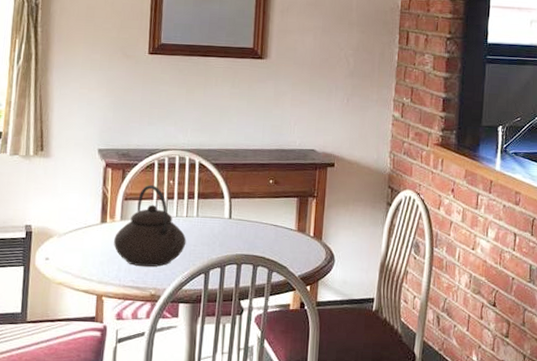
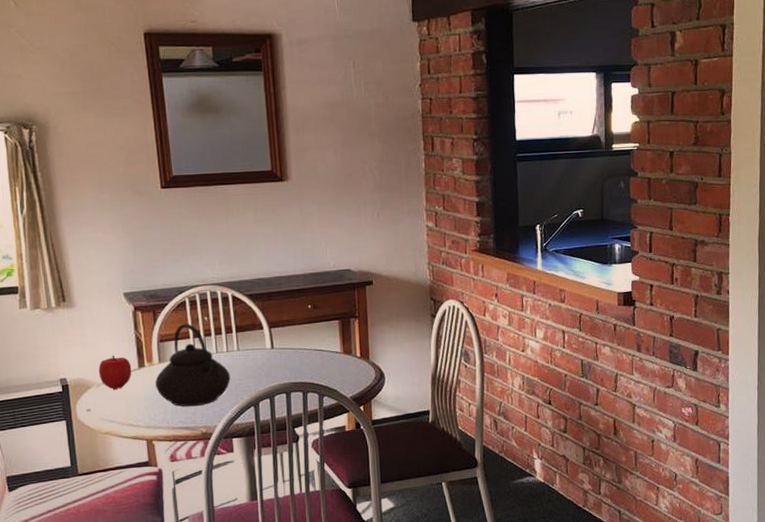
fruit: none [62,207,94,241] -> present [98,355,132,389]

